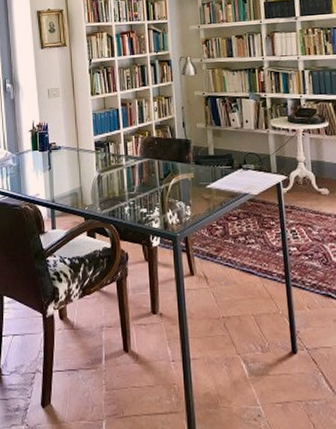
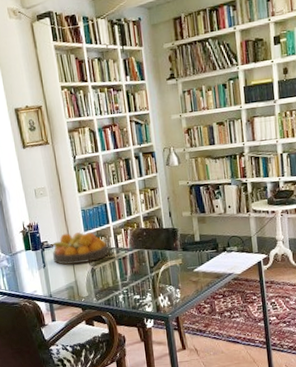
fruit bowl: none [57,135,118,169] -> present [49,231,110,265]

